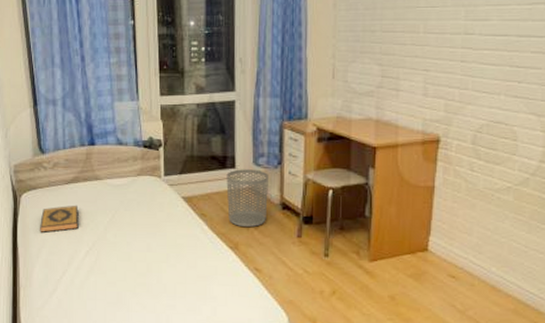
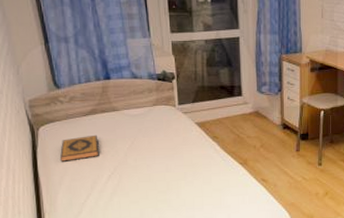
waste bin: present [226,169,268,227] -> none [234,96,271,145]

